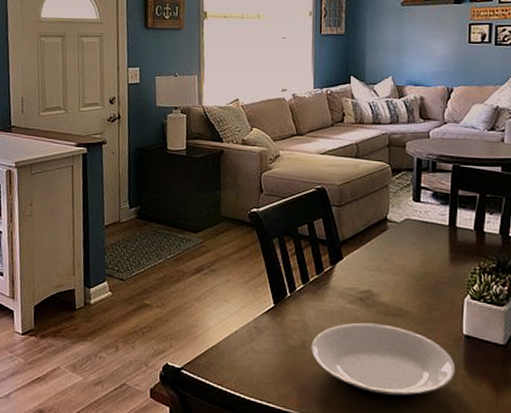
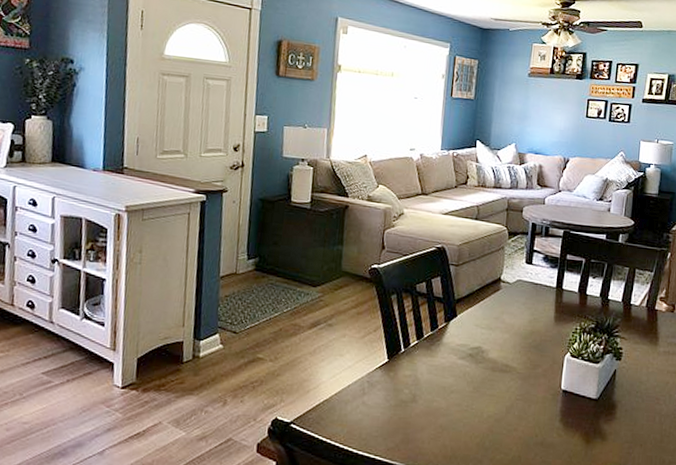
plate: present [311,322,456,400] -> none [421,378,552,451]

